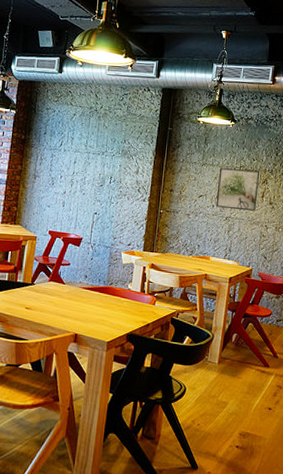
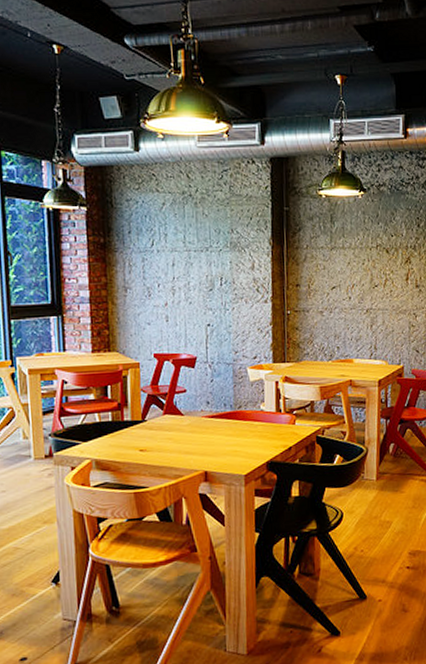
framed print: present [216,168,260,211] -> none [352,249,401,299]

